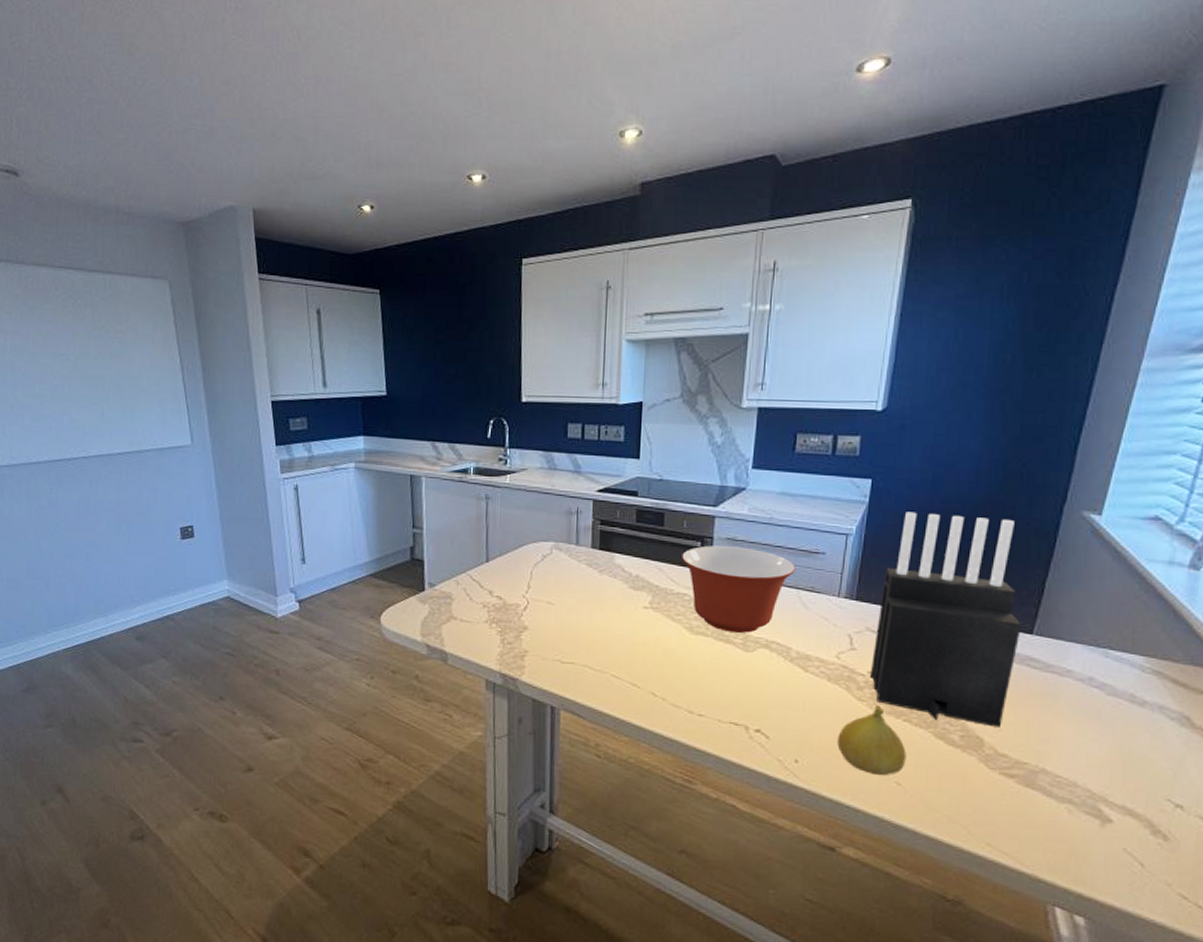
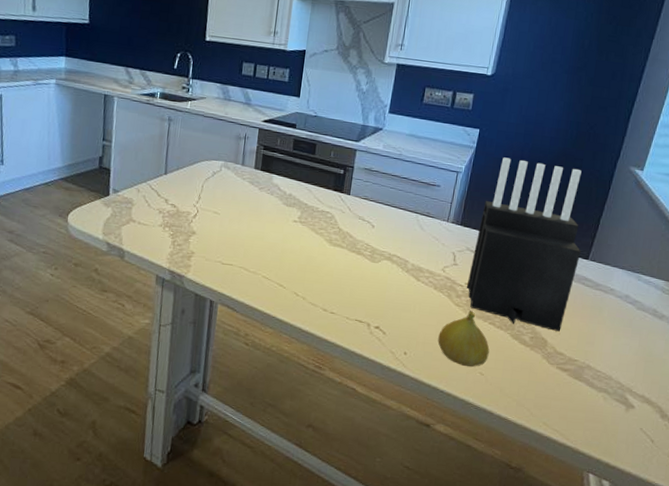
mixing bowl: present [682,545,796,633] -> none [327,173,417,247]

